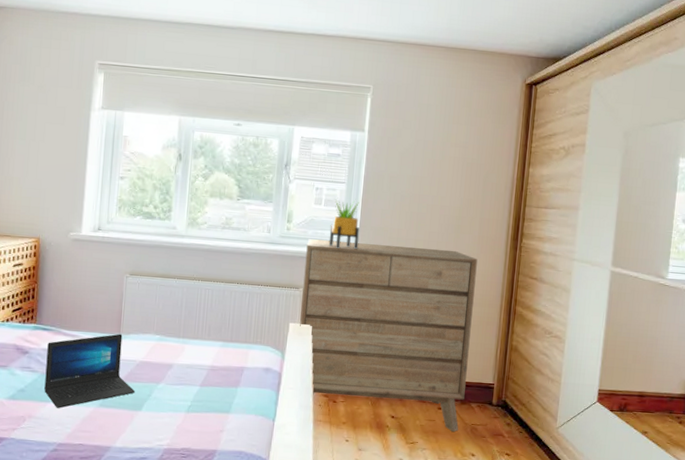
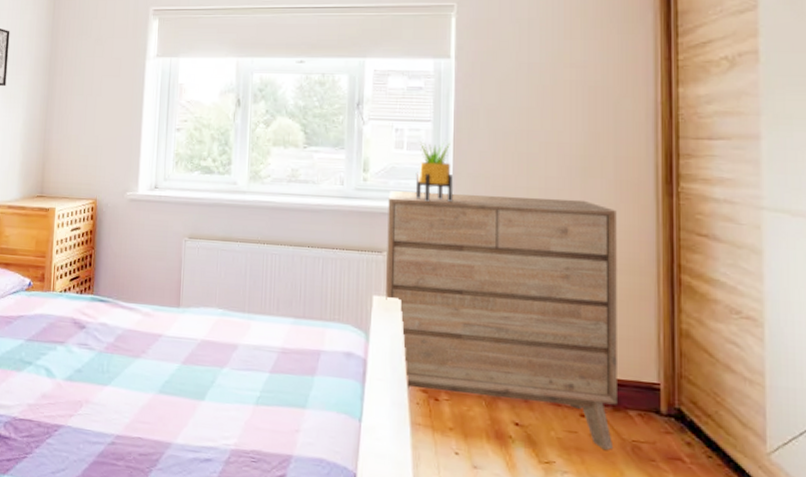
laptop: present [44,333,135,408] -> none [101,307,196,394]

